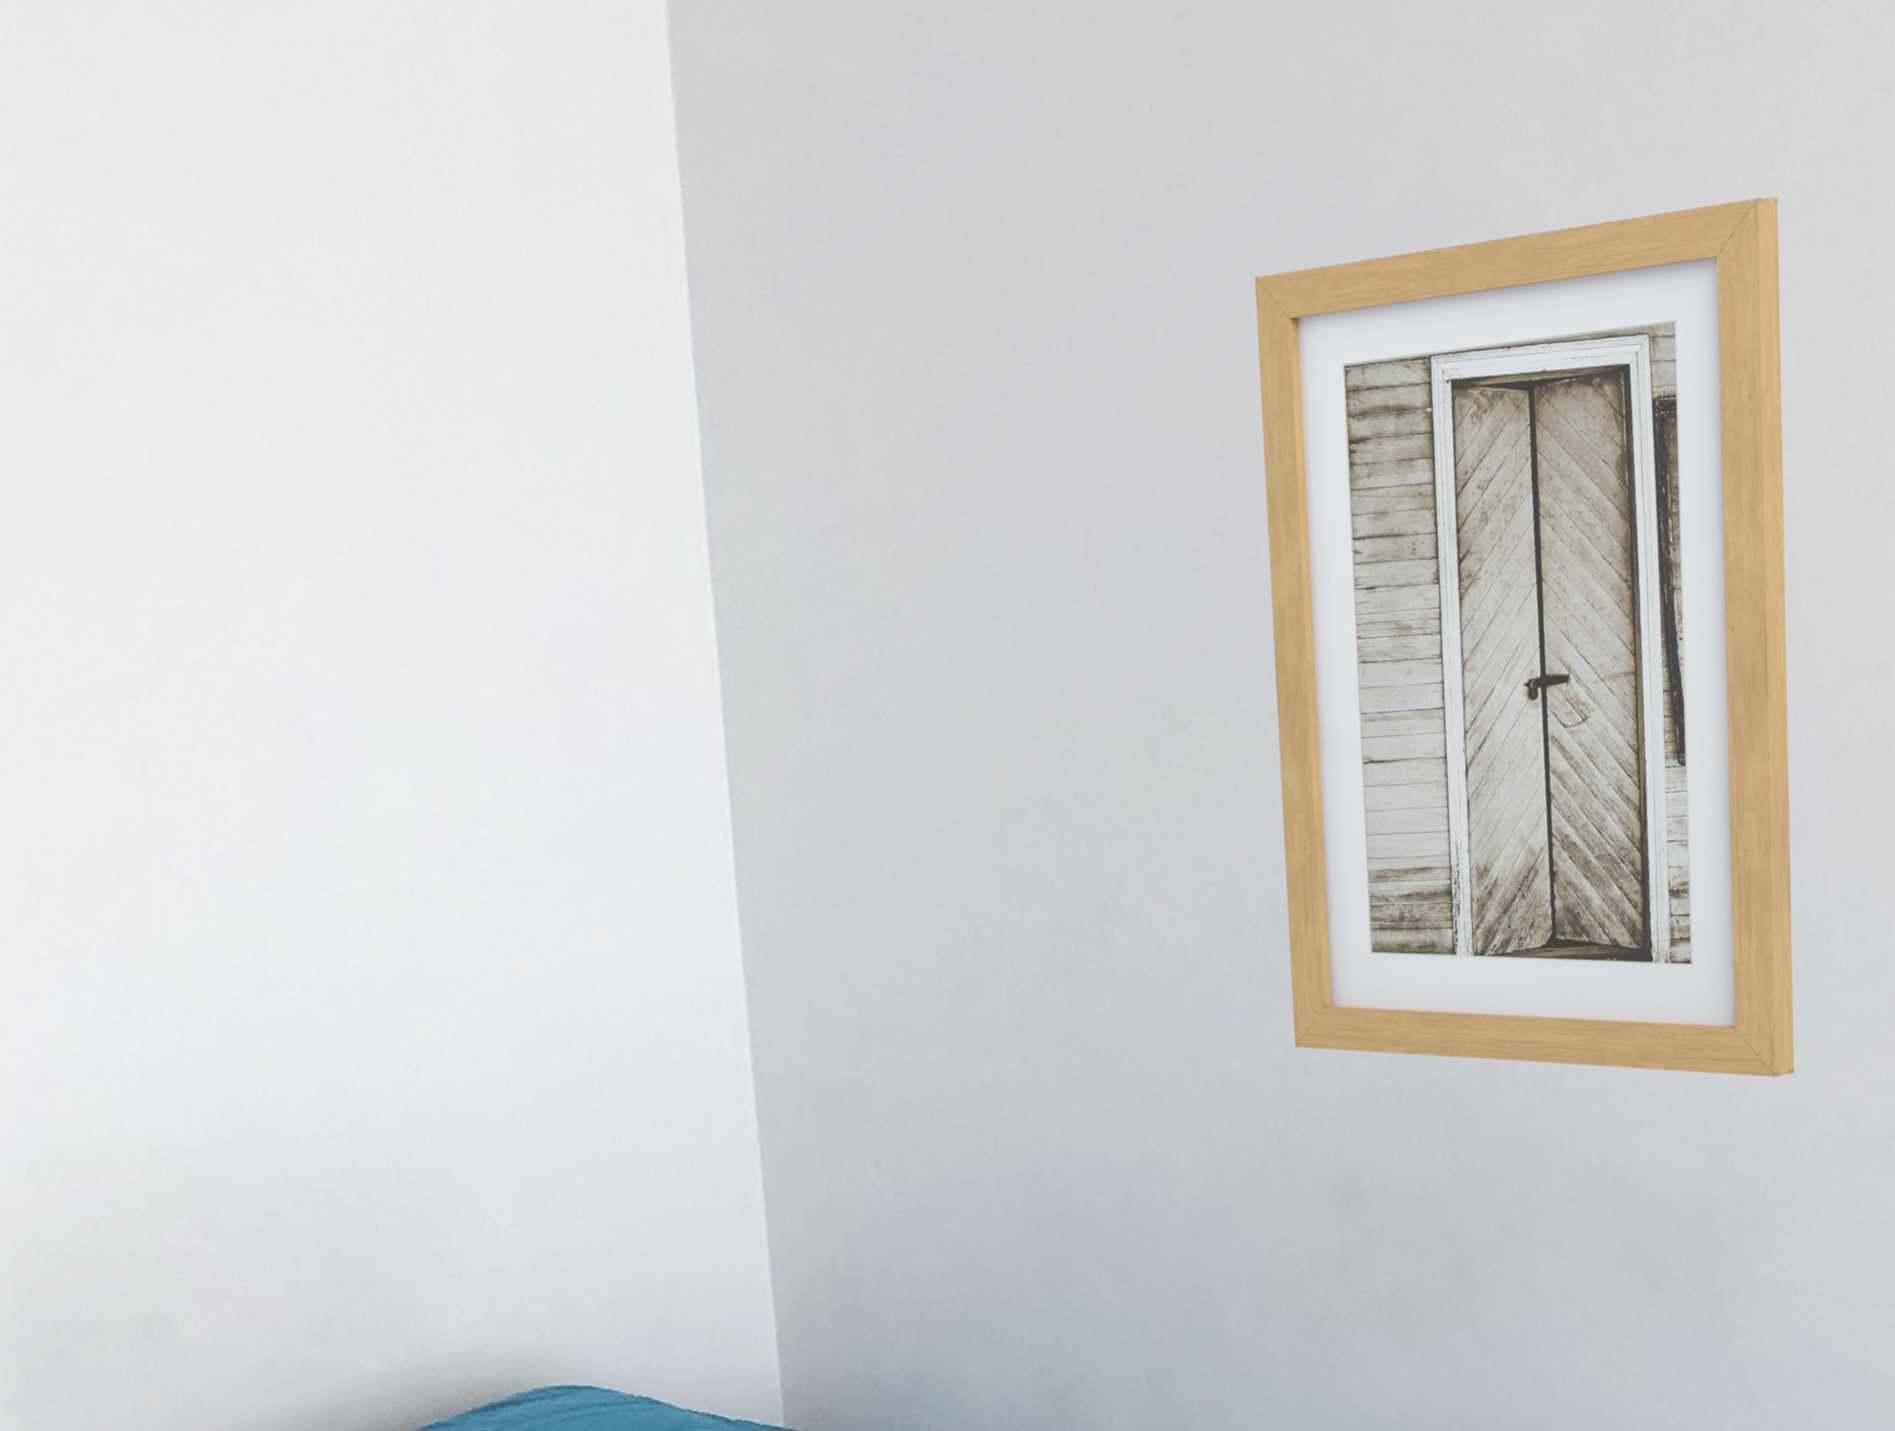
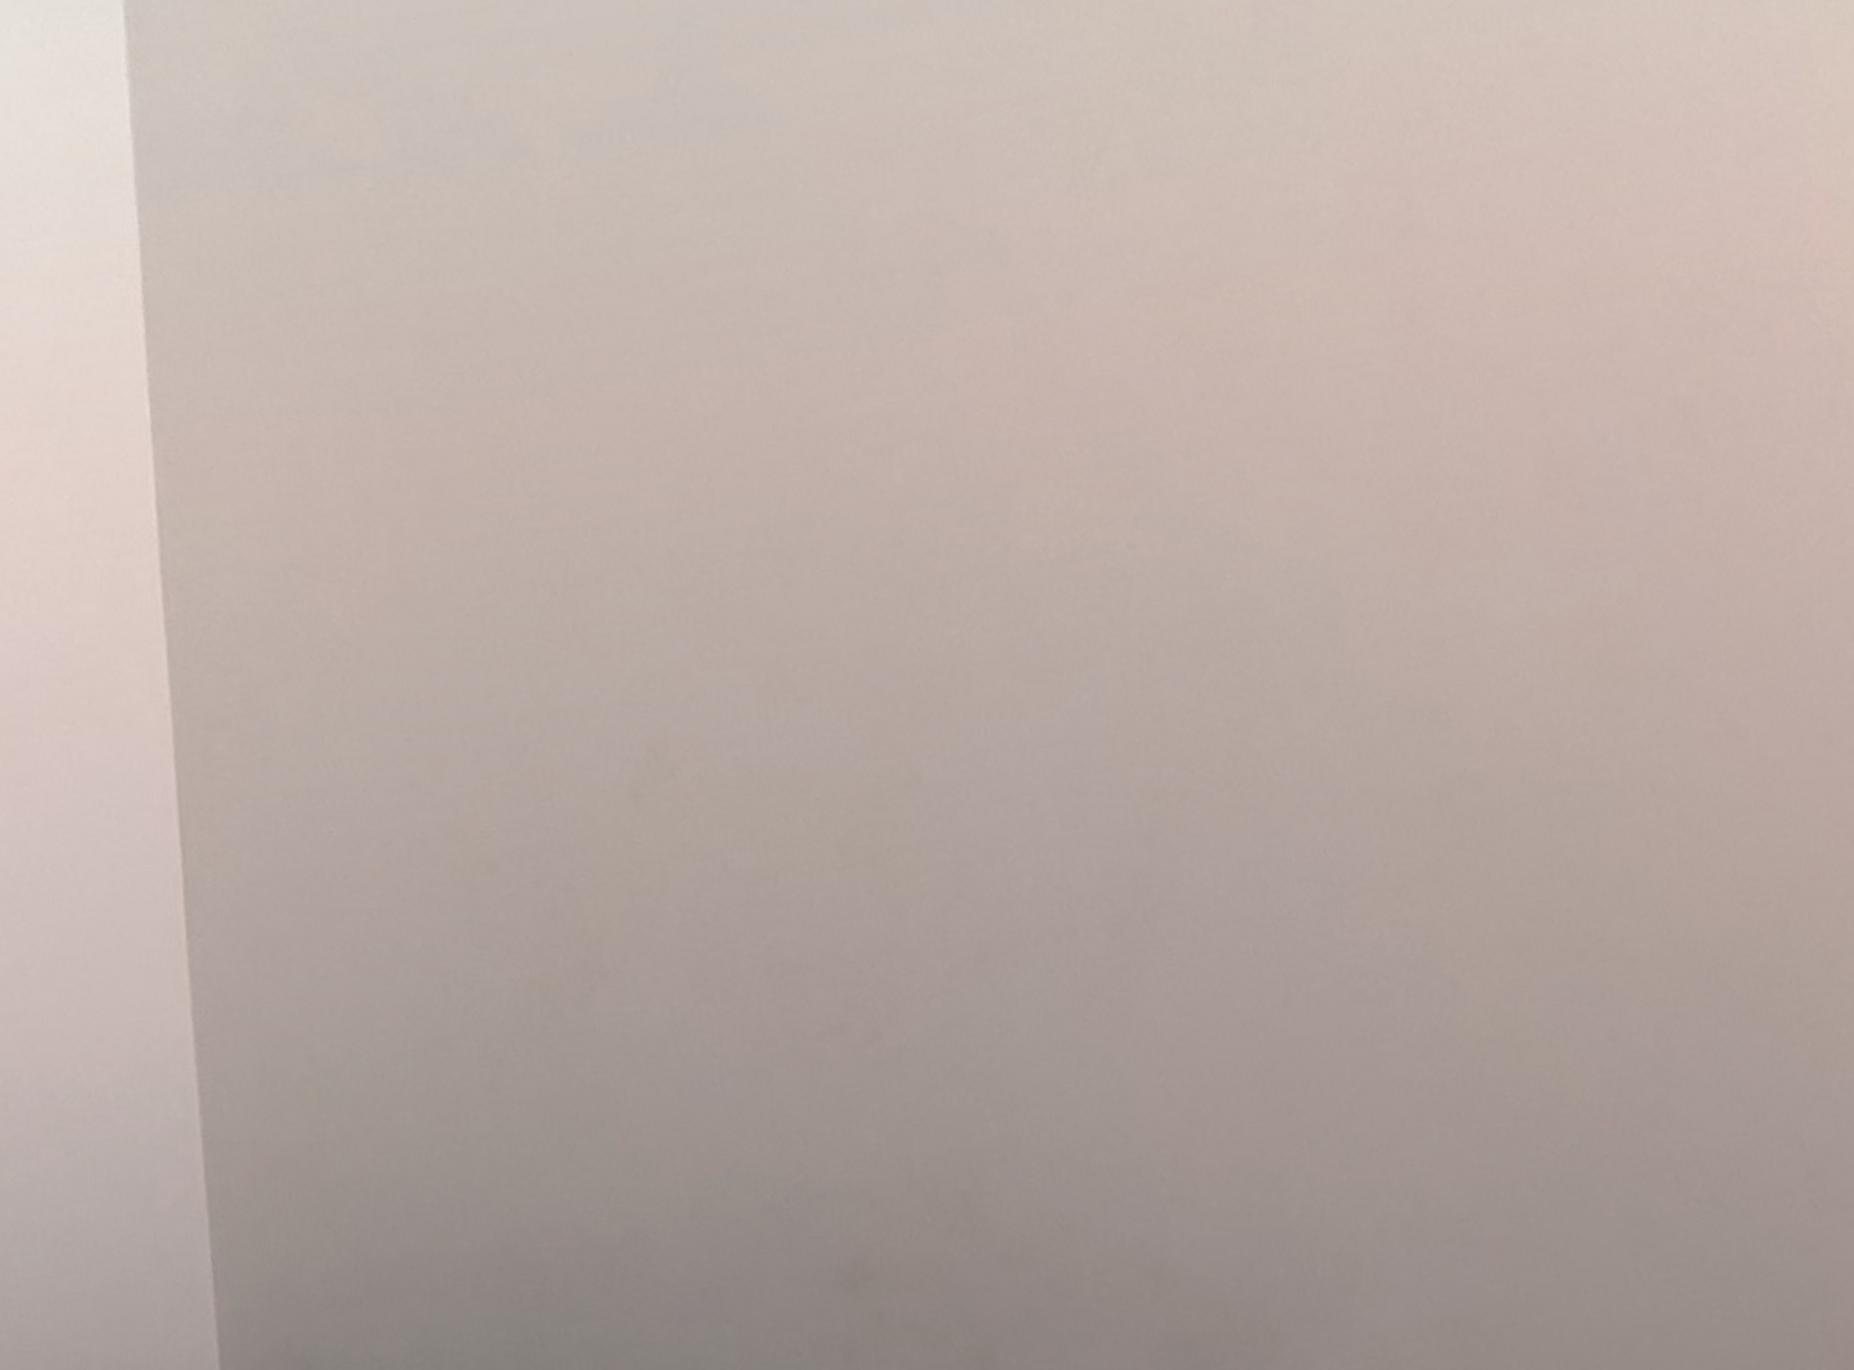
wall art: present [1254,197,1795,1078] -> none [744,221,1354,1153]

